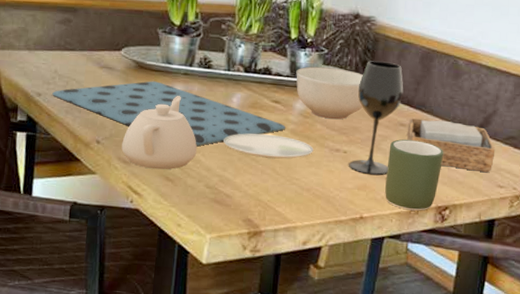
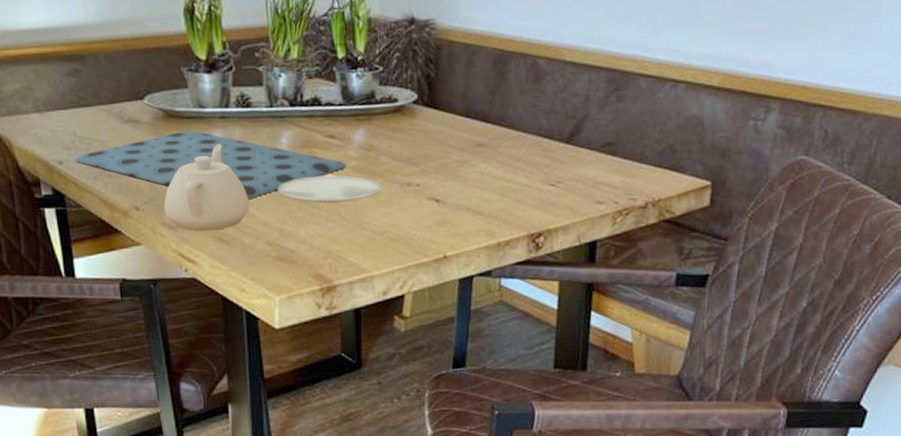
bowl: present [296,66,363,120] -> none [349,87,432,149]
wineglass: present [348,61,404,175] -> none [423,72,478,207]
mug: present [385,139,444,211] -> none [467,161,532,243]
napkin holder: present [406,117,496,173] -> none [486,134,591,189]

